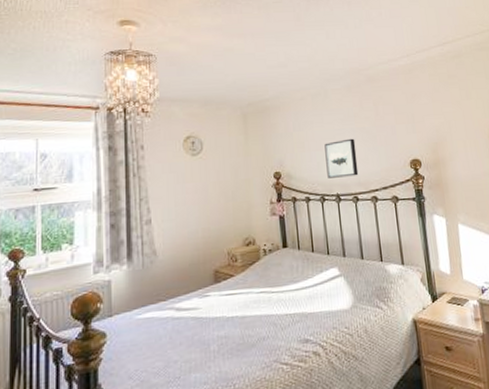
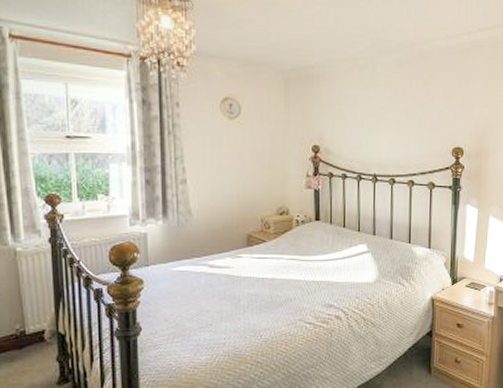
wall art: present [324,138,359,179] -> none [366,118,399,158]

